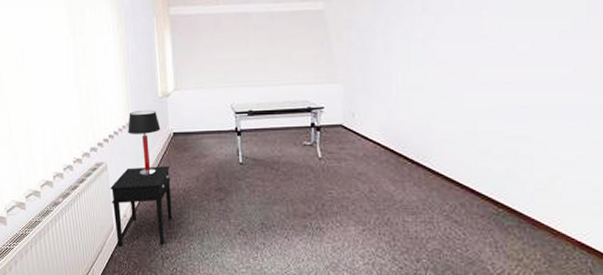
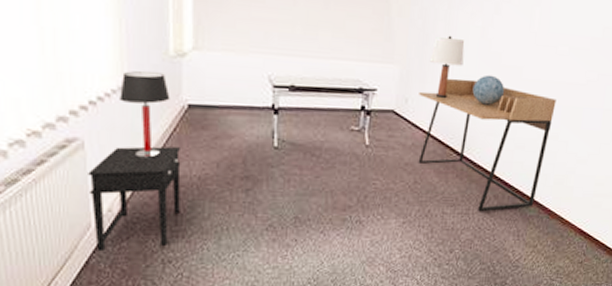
desk: none [365,89,523,221] -> present [418,78,556,212]
lamp: none [372,51,408,110] -> present [429,35,465,99]
decorative globe: none [421,82,458,112] -> present [472,74,505,105]

